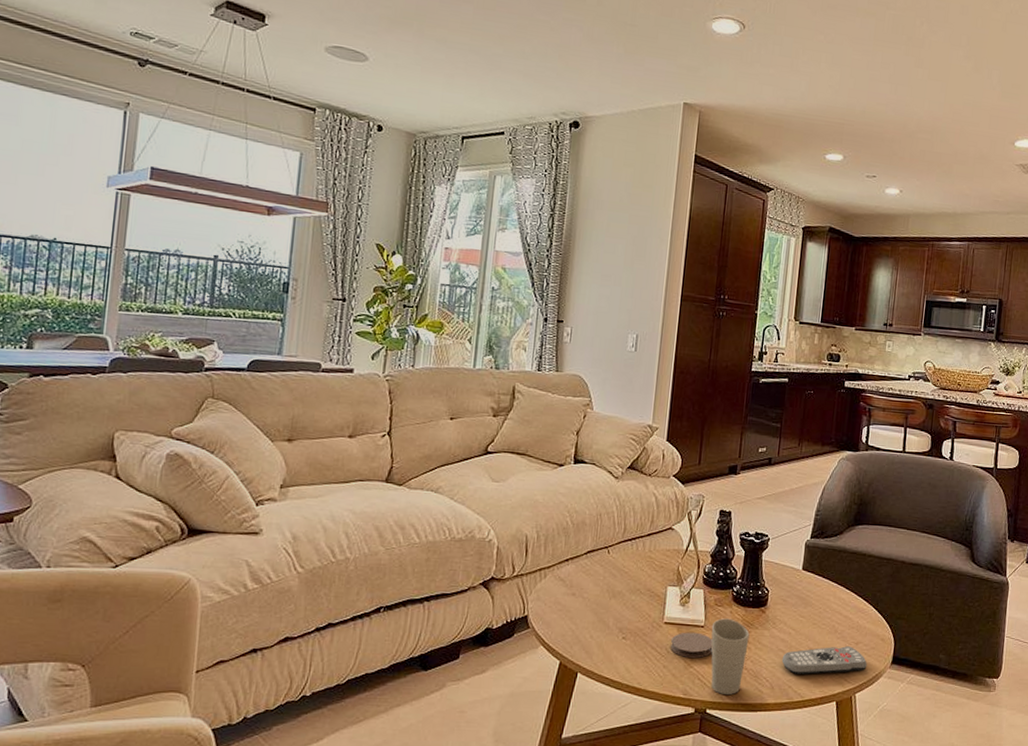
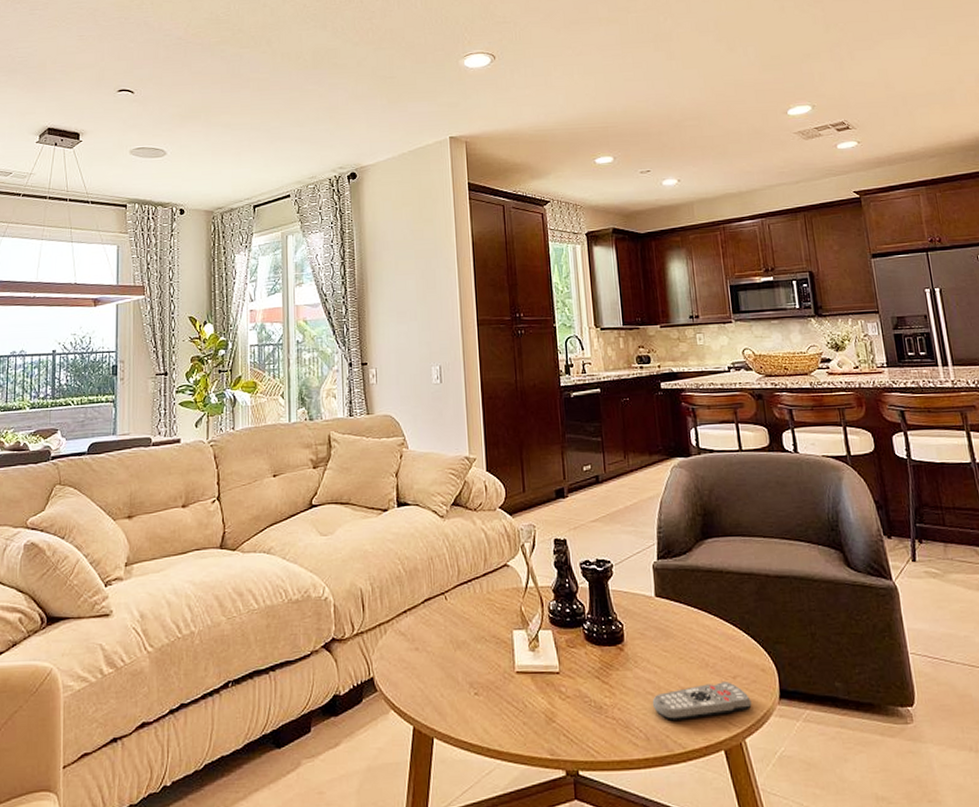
coaster: present [671,632,713,658] -> none [527,680,574,711]
cup: present [711,618,750,694] -> none [567,661,612,751]

